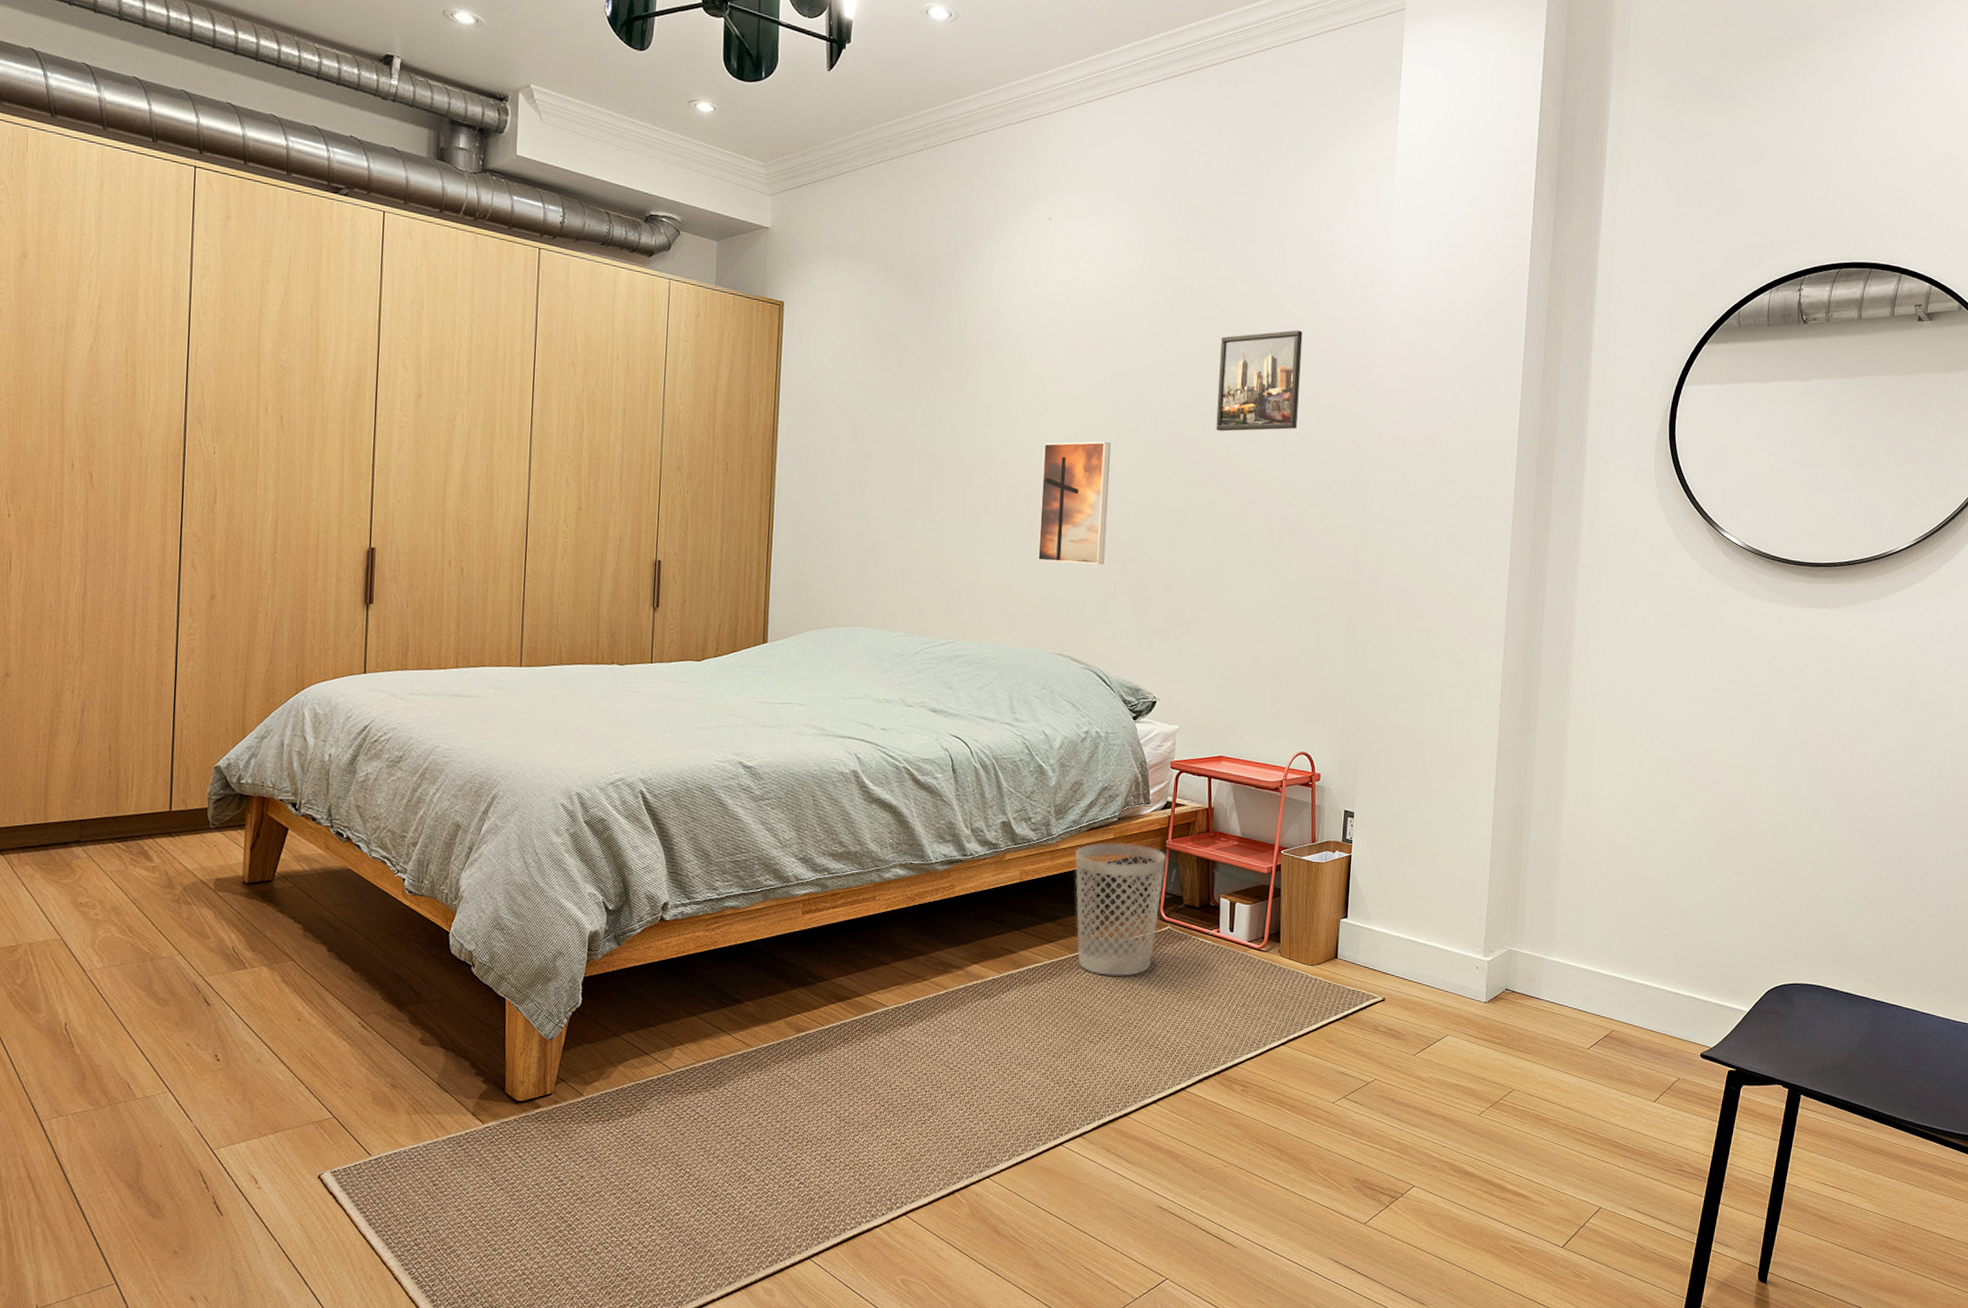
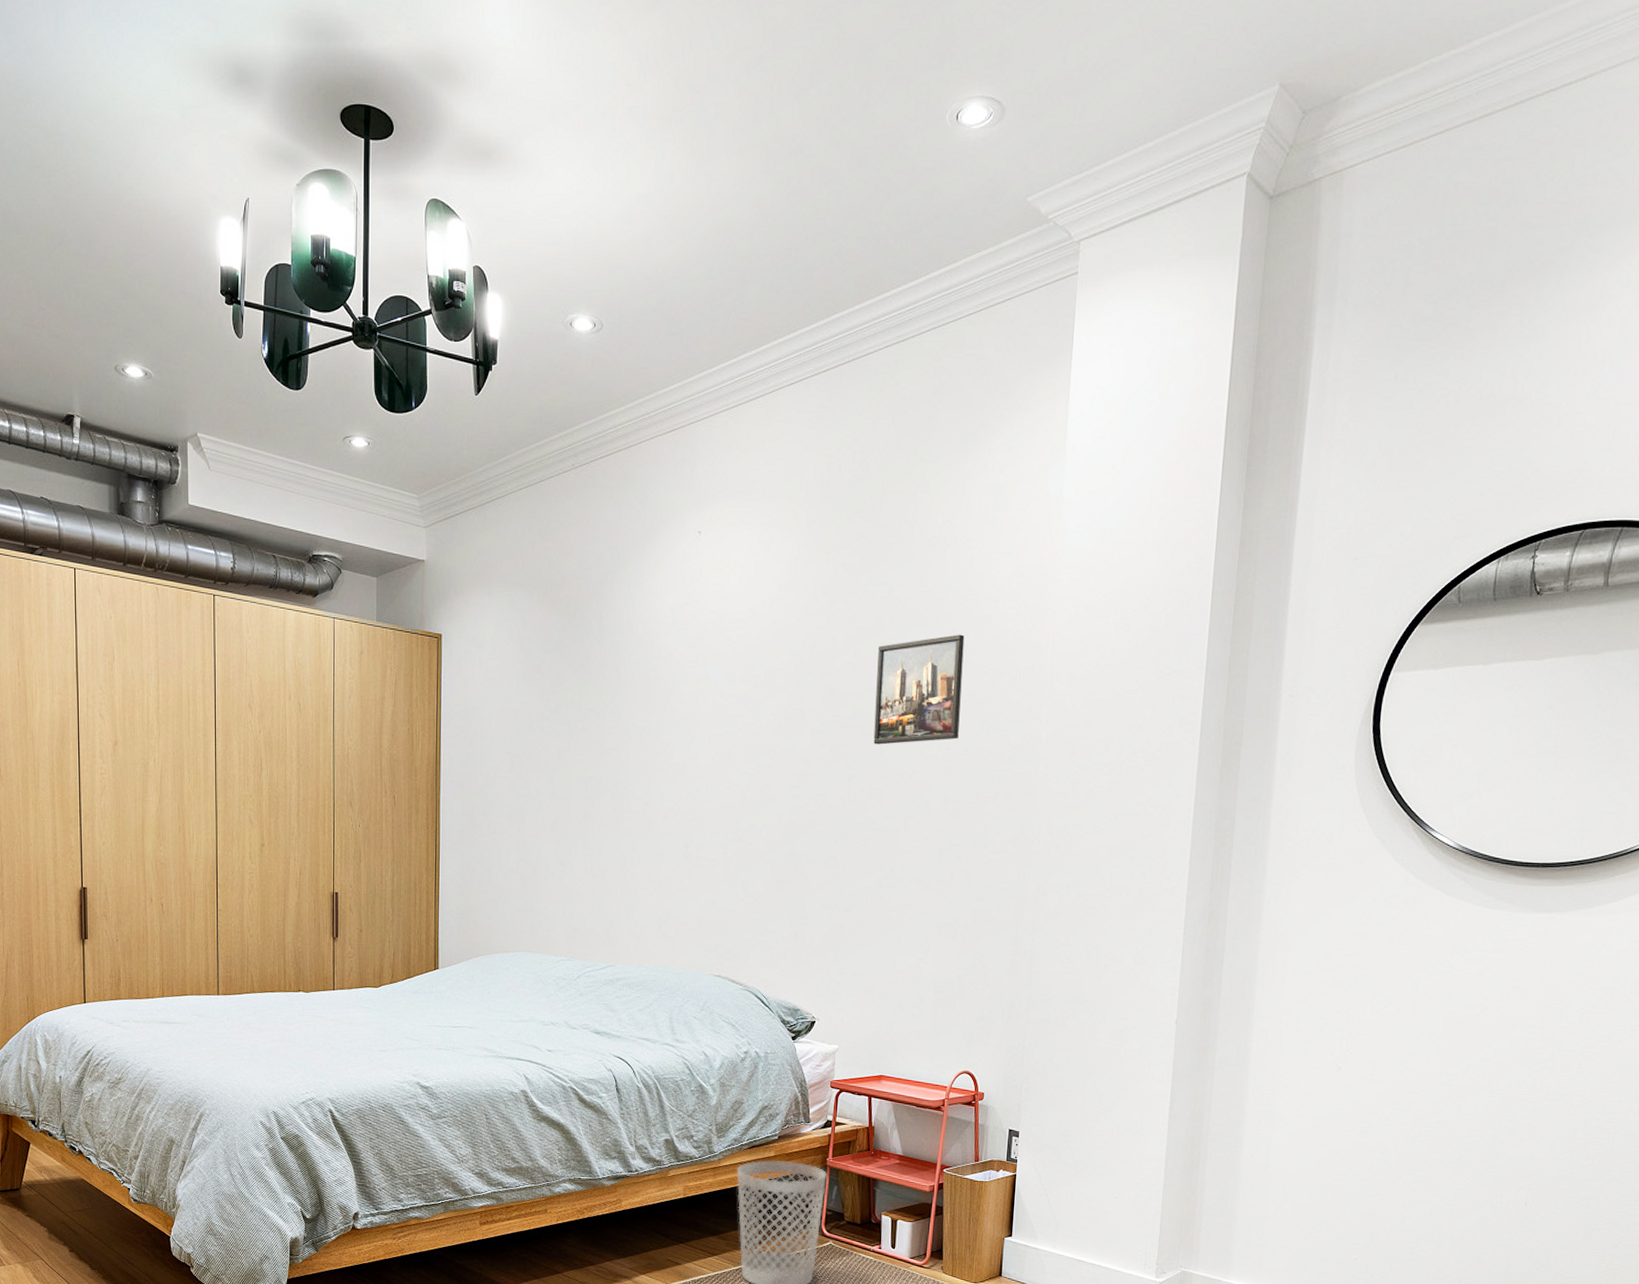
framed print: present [1038,441,1111,565] -> none [694,760,766,886]

